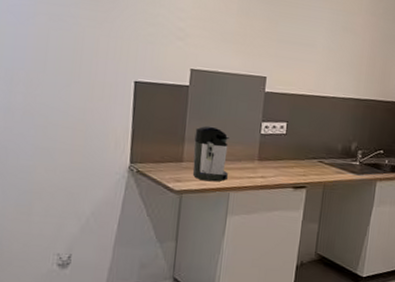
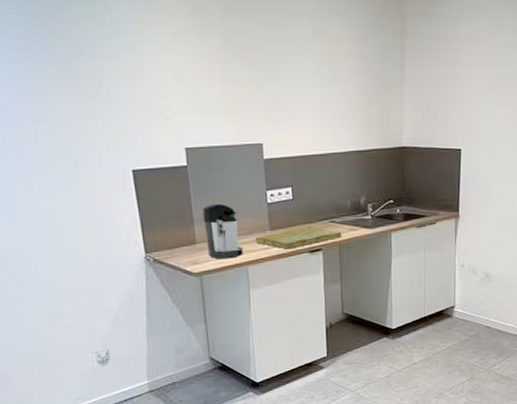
cutting board: none [242,162,328,182] -> present [255,226,341,249]

